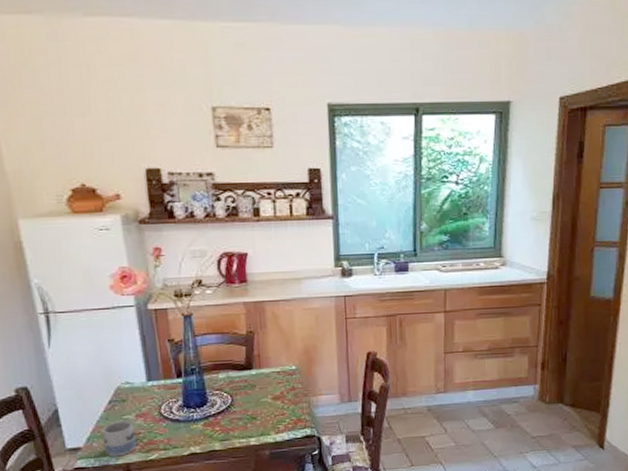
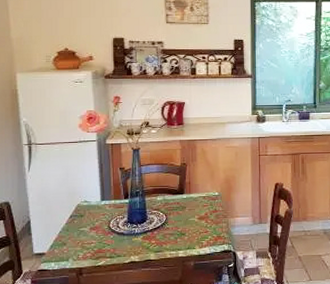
mug: present [102,420,136,457] -> none [63,232,88,262]

